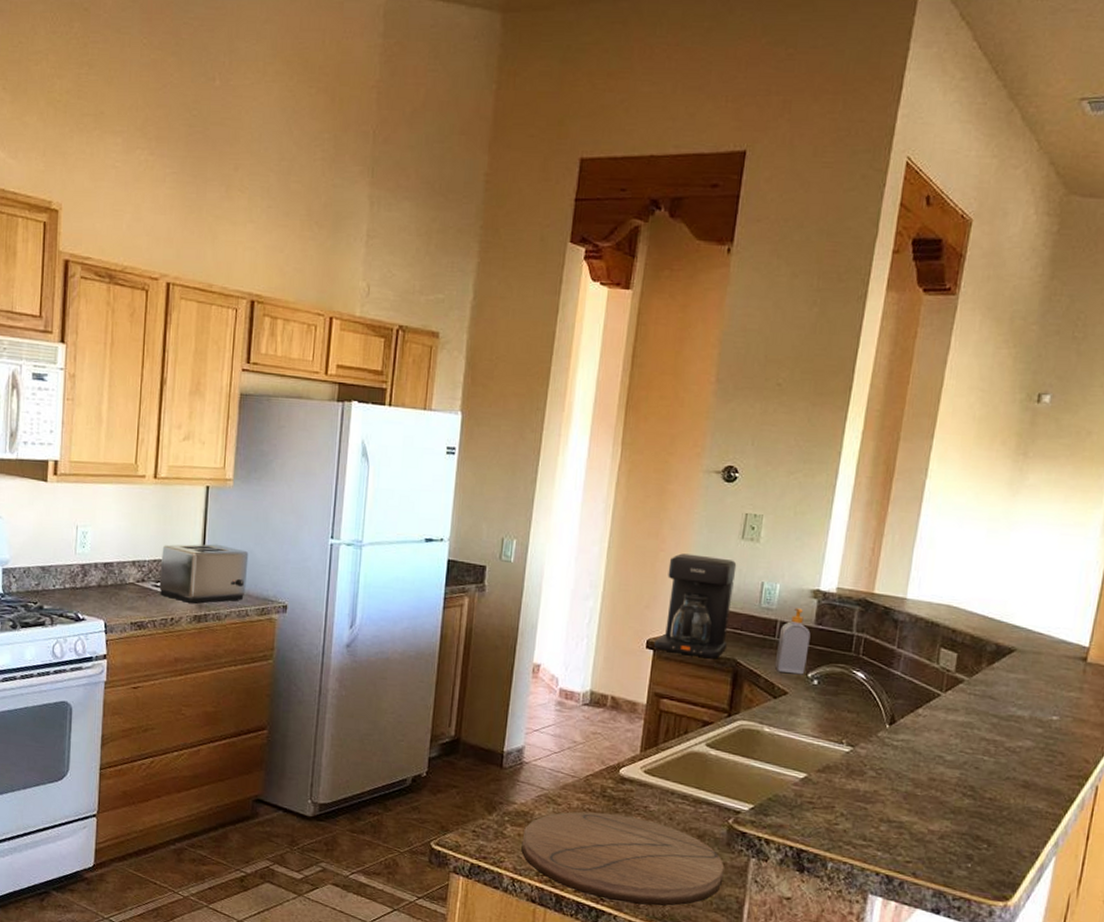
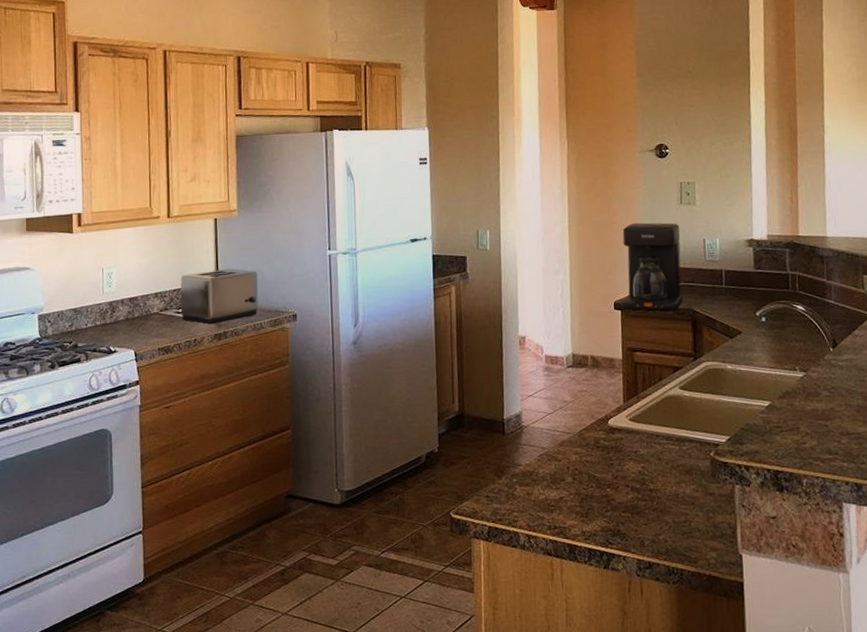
cutting board: present [521,811,725,906] -> none [531,462,714,543]
soap bottle: present [774,608,811,675] -> none [725,257,753,315]

